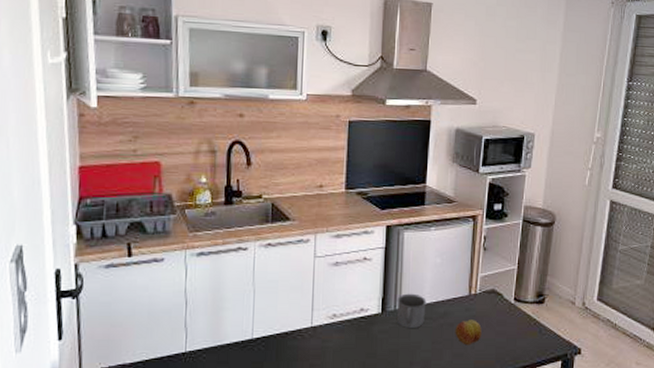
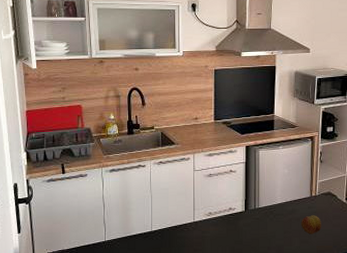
mug: present [396,293,427,328] -> none [256,196,278,222]

